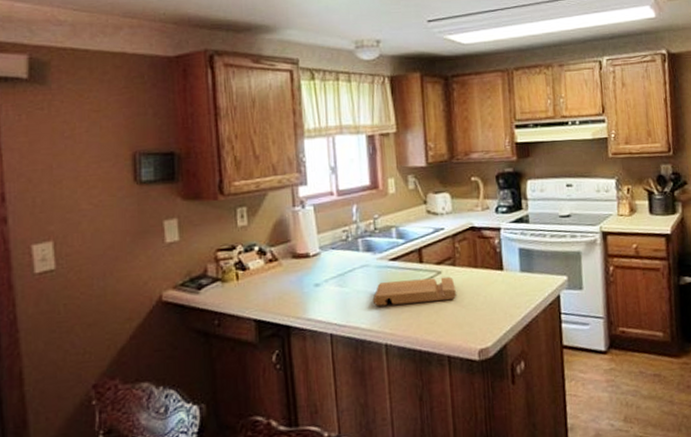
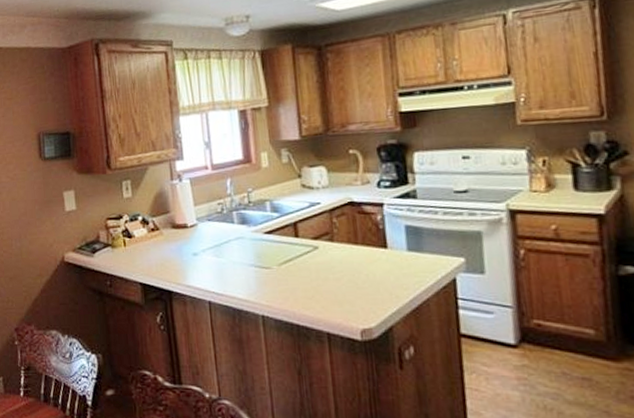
cutting board: present [373,276,456,307] -> none [249,252,335,278]

